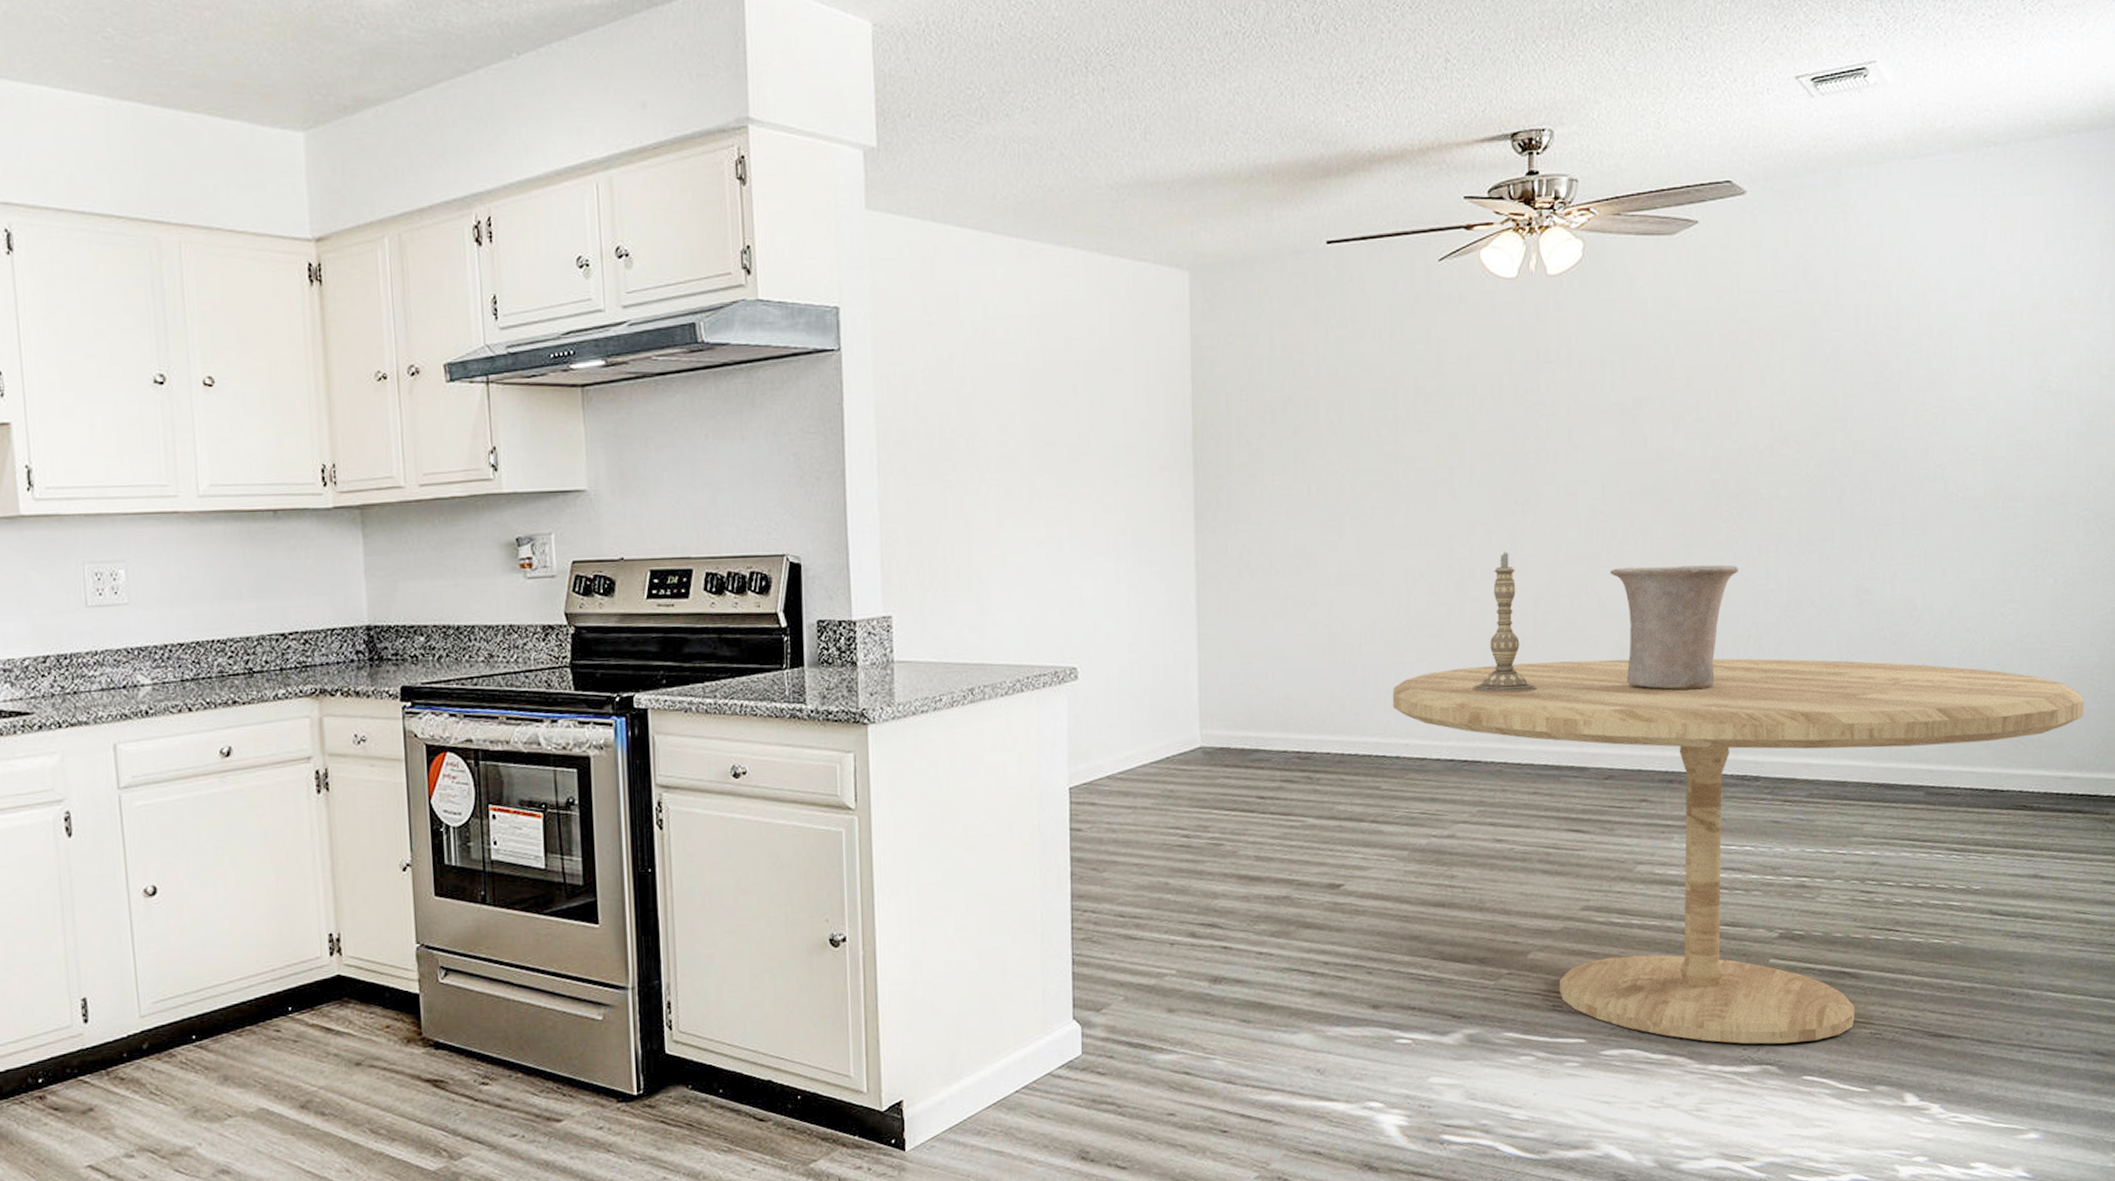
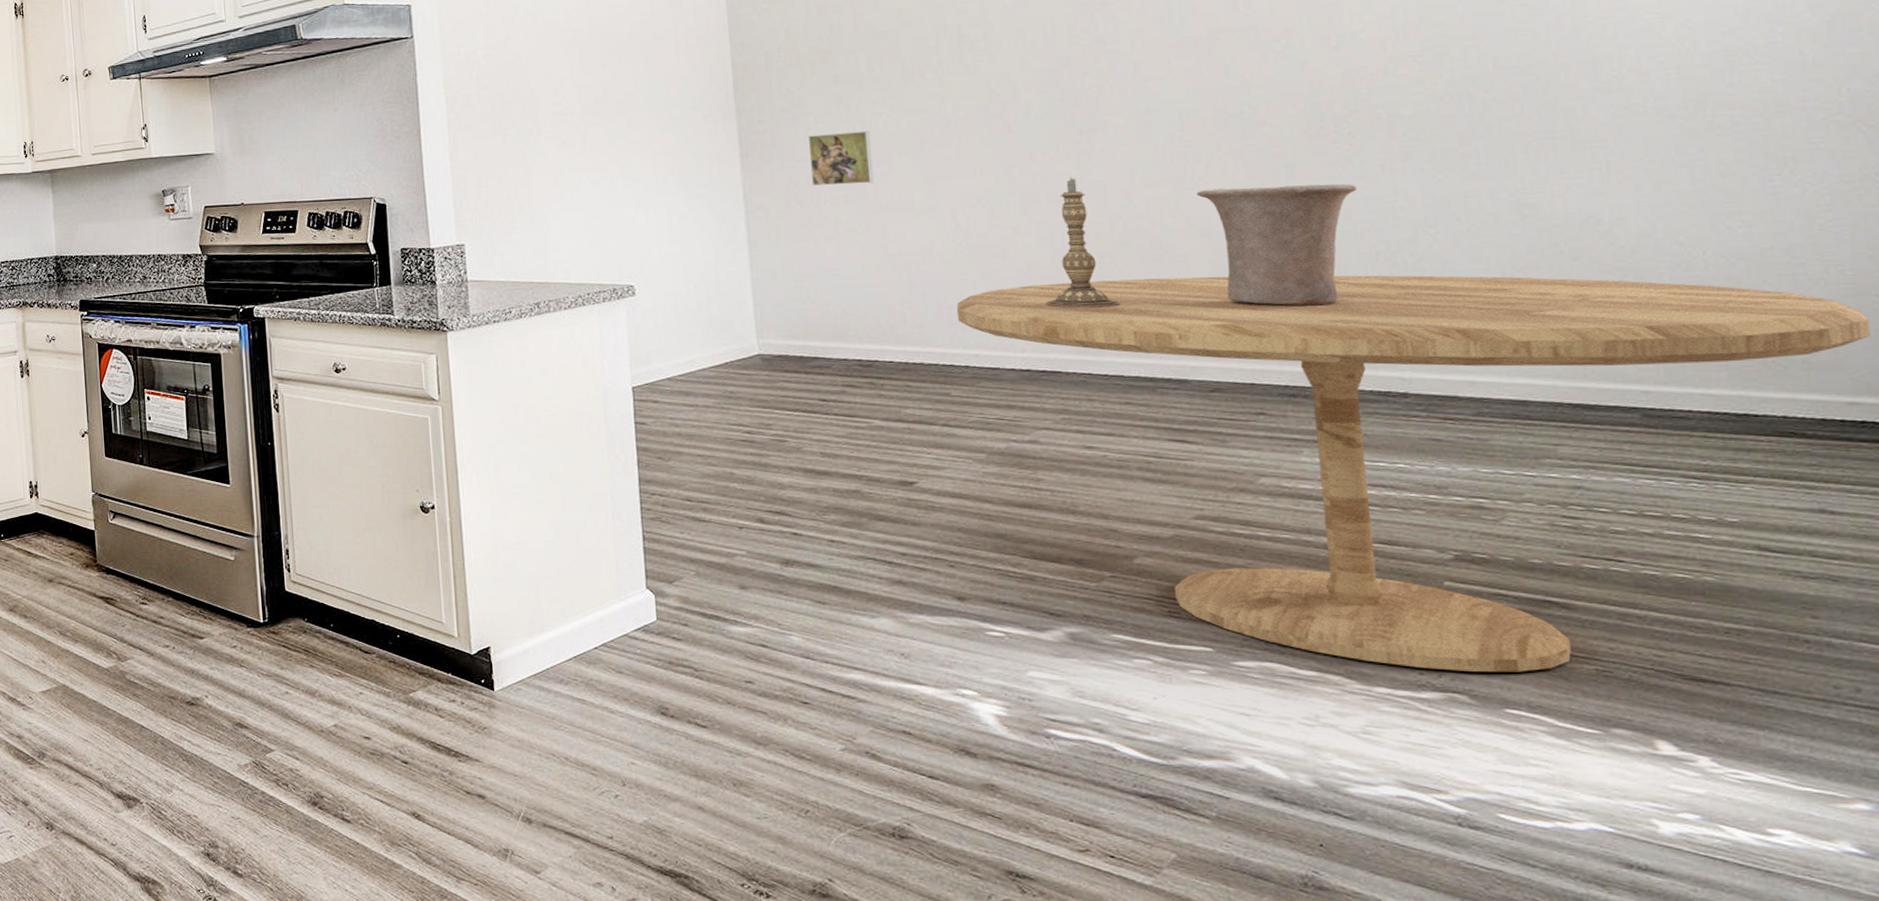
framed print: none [1263,491,1325,555] -> present [807,130,874,187]

